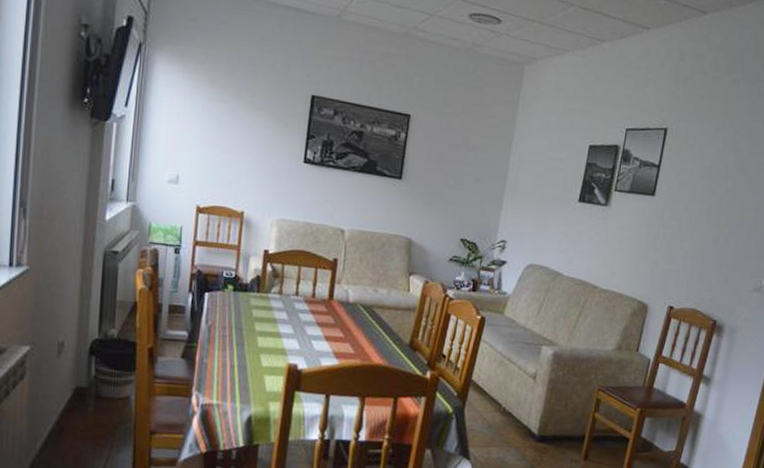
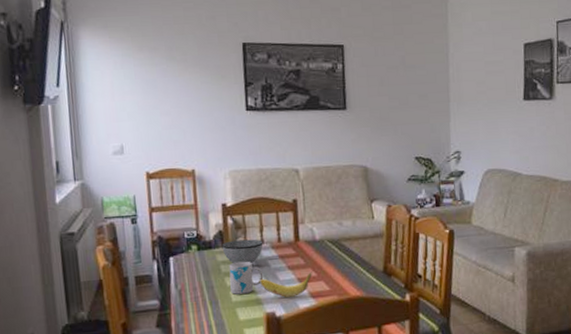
bowl: none [257,287,298,315] -> present [221,239,263,265]
mug: none [258,309,293,342] -> present [229,261,264,295]
banana: none [287,329,340,353] -> present [259,273,312,297]

